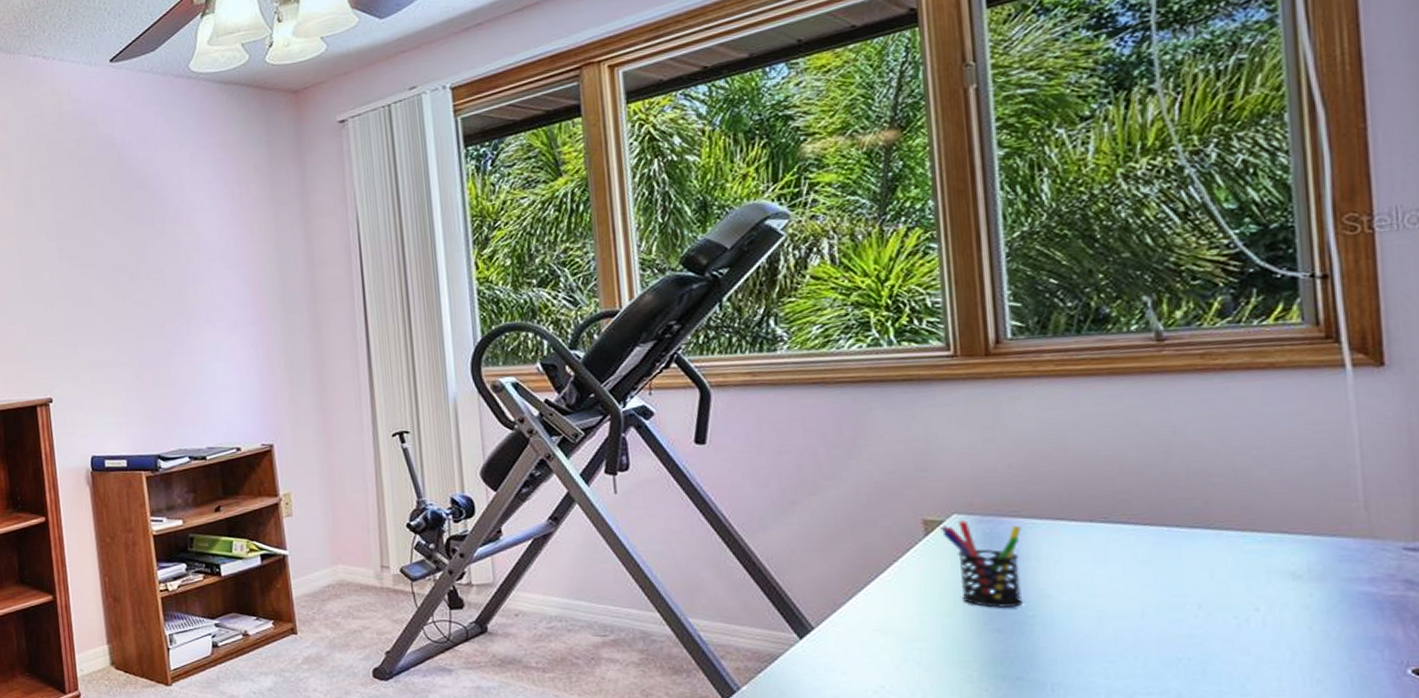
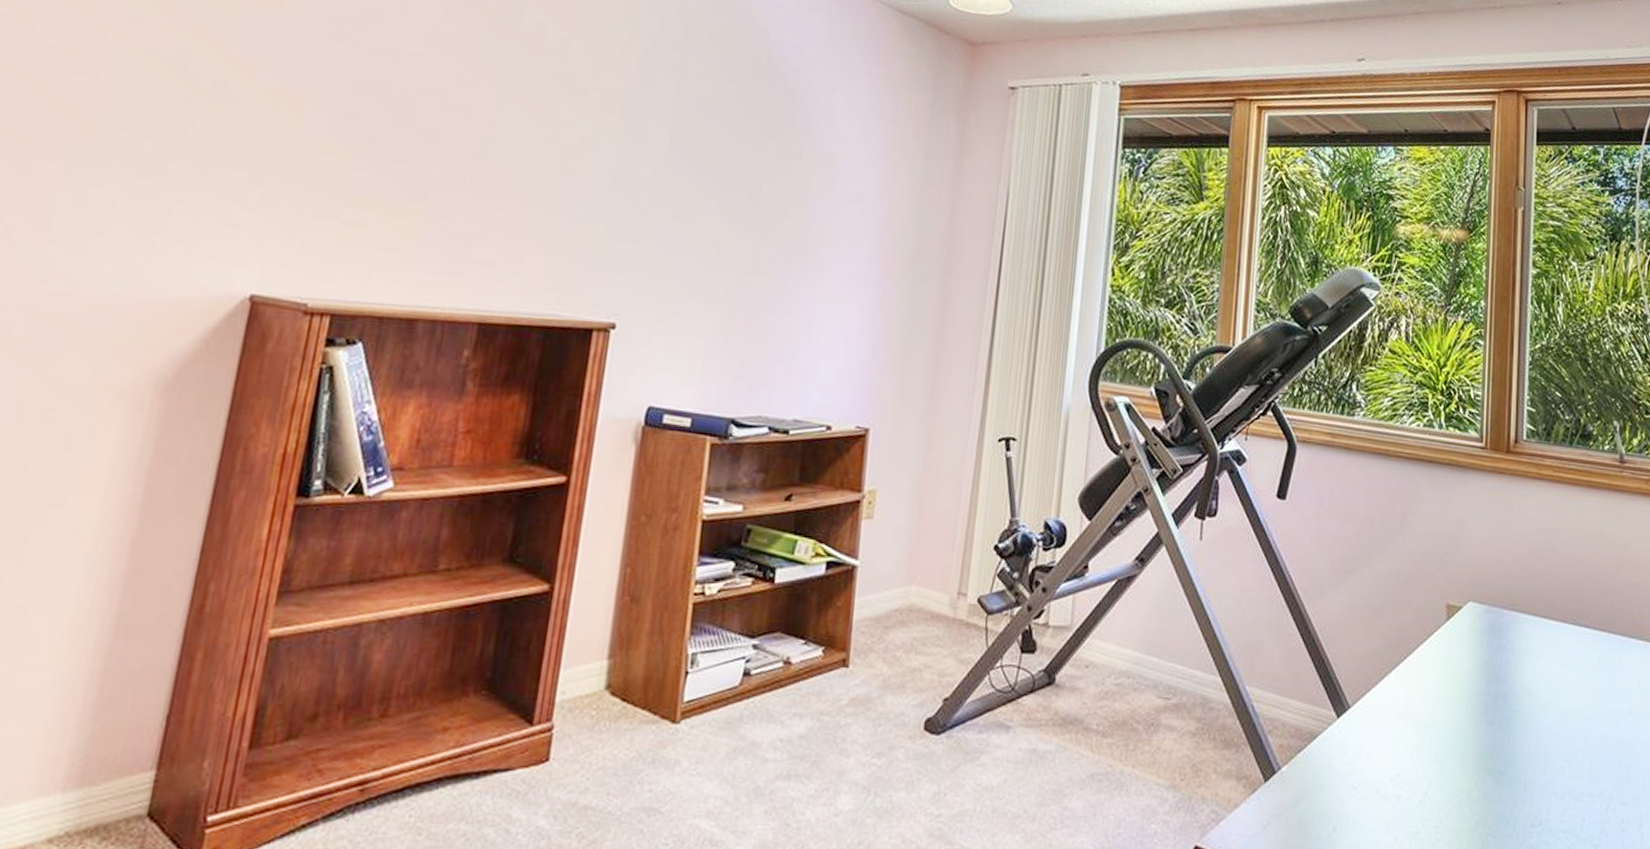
pen holder: present [940,520,1024,608] -> none [1458,609,1516,700]

